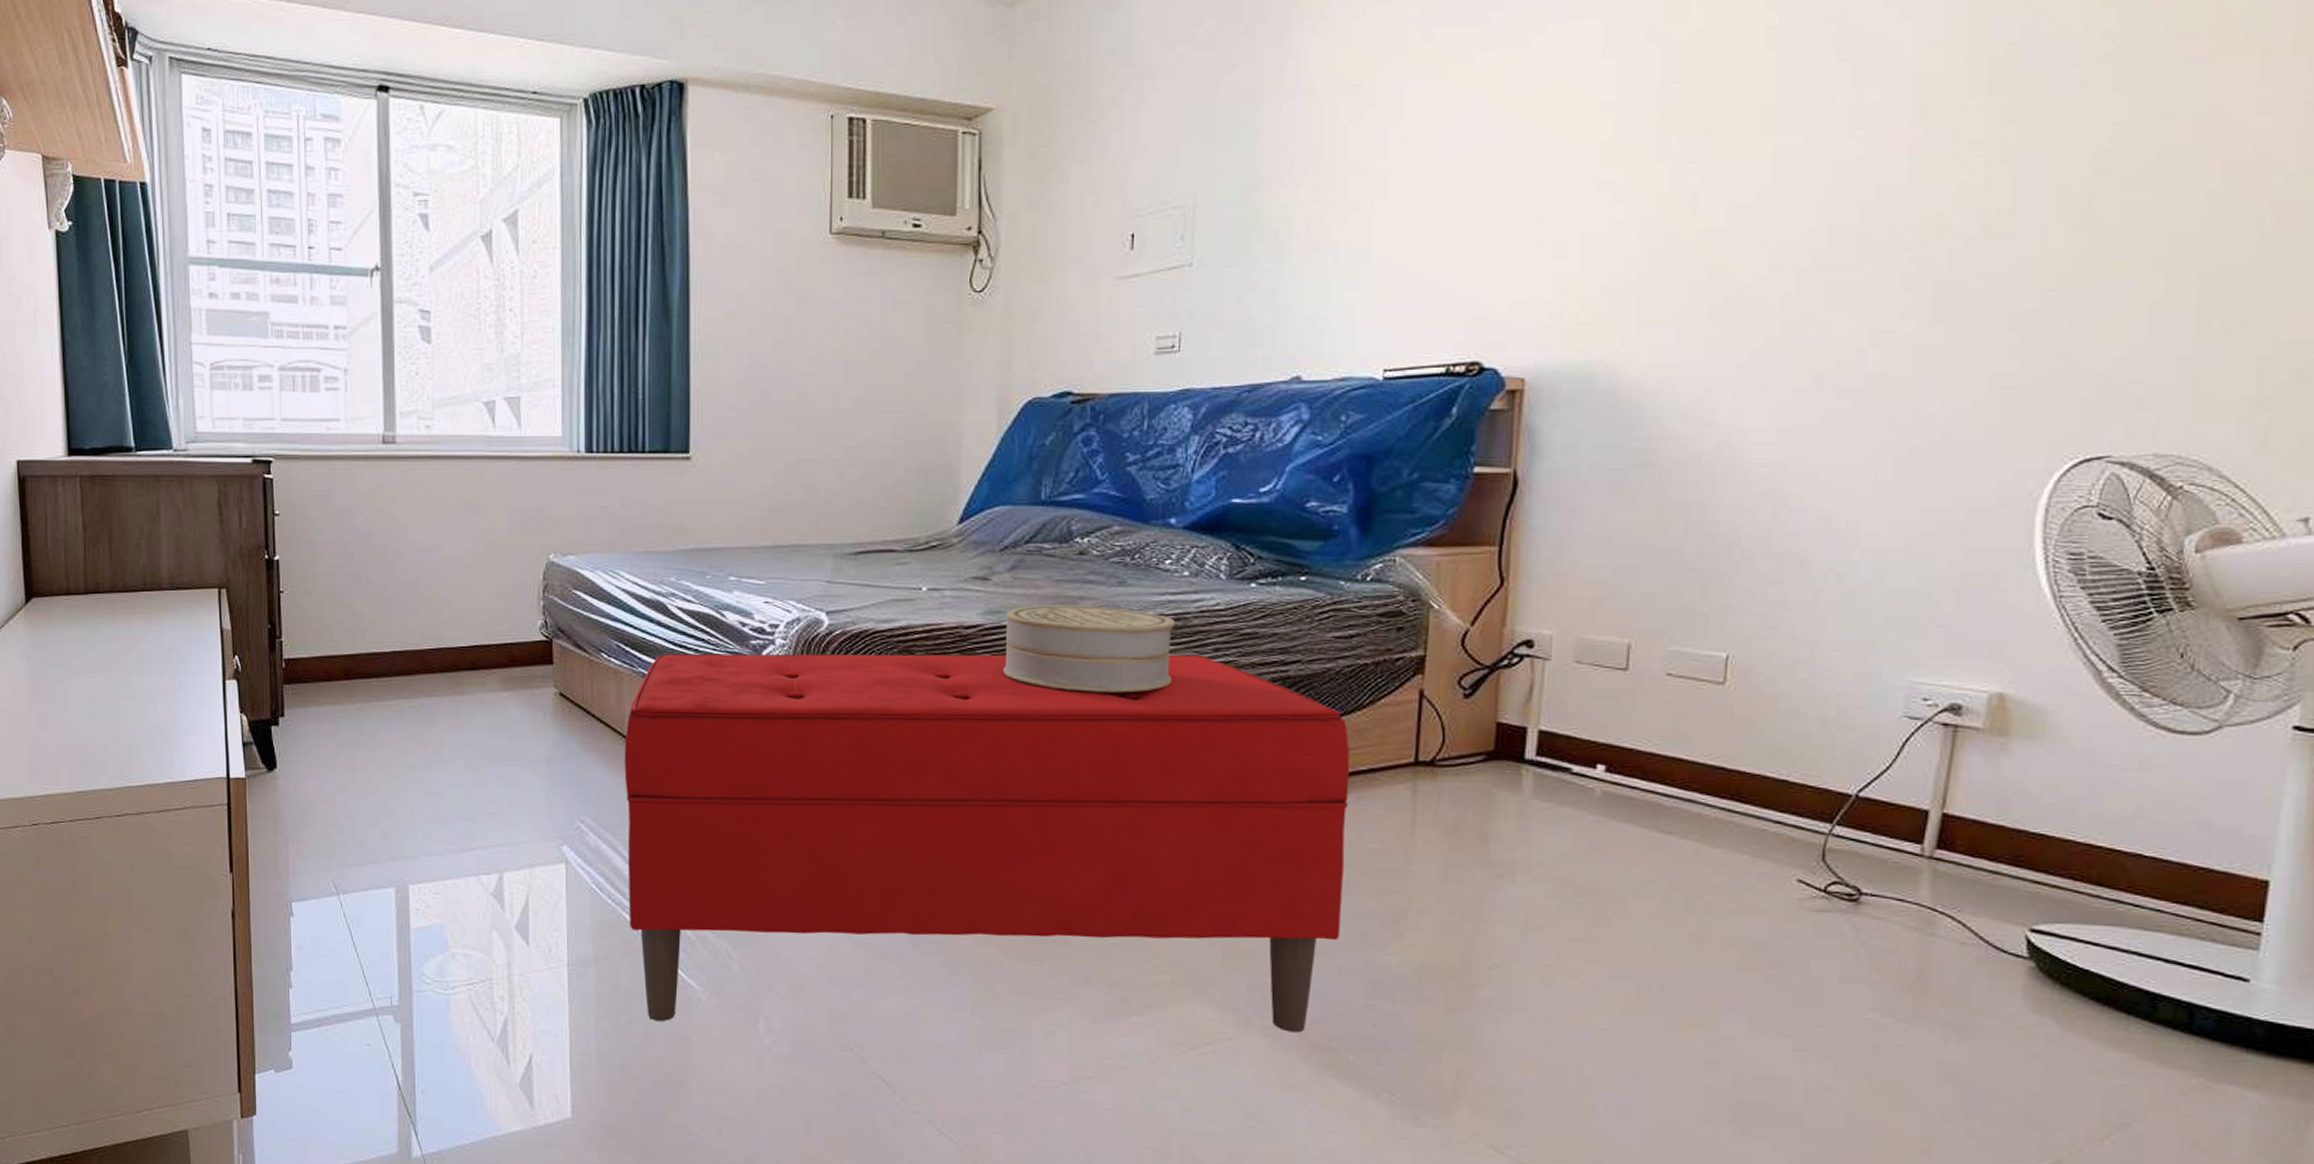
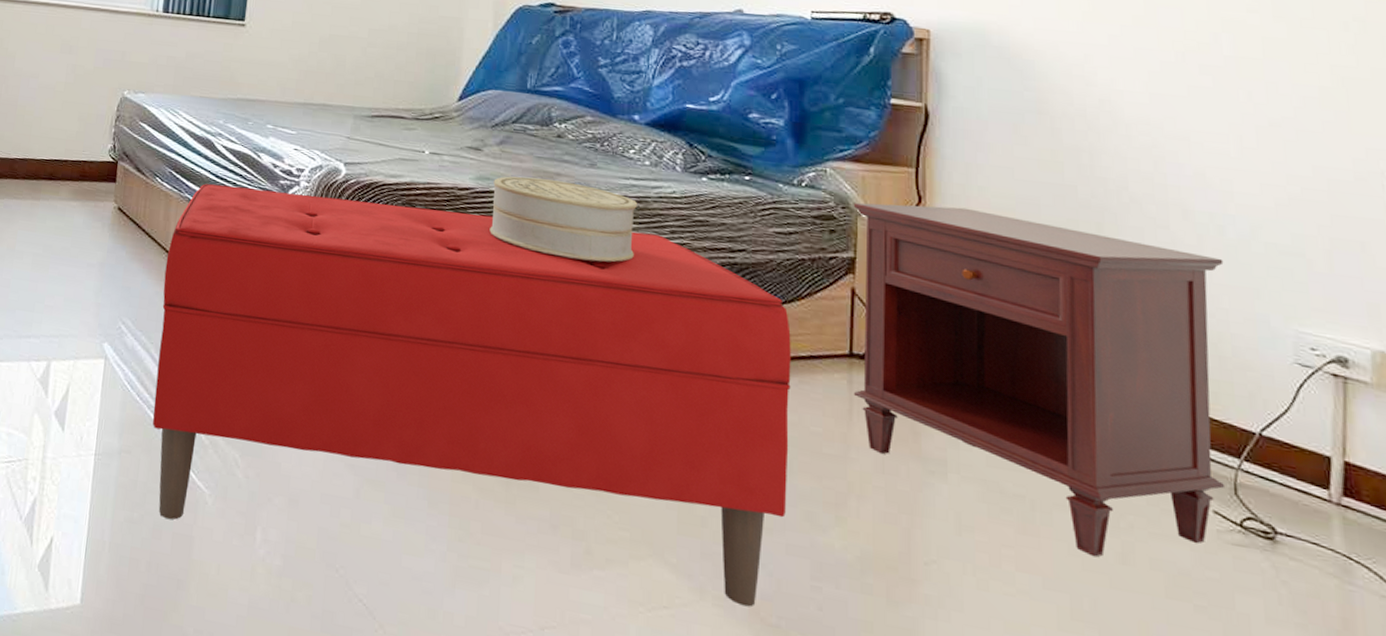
nightstand: none [1418,585,1839,941] -> present [853,202,1226,557]

